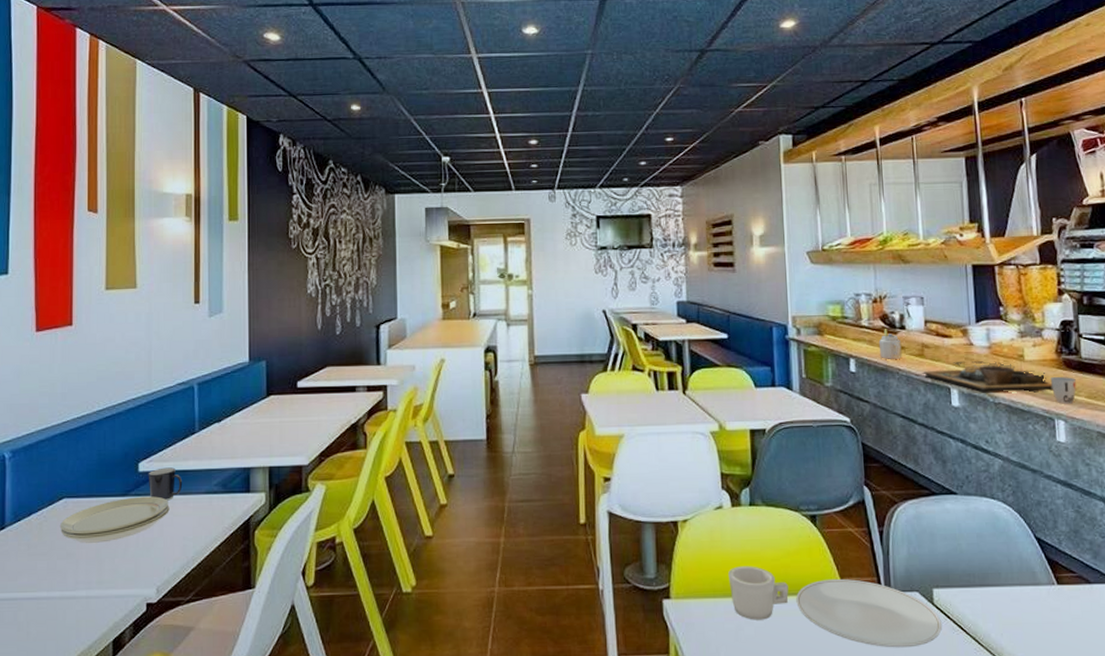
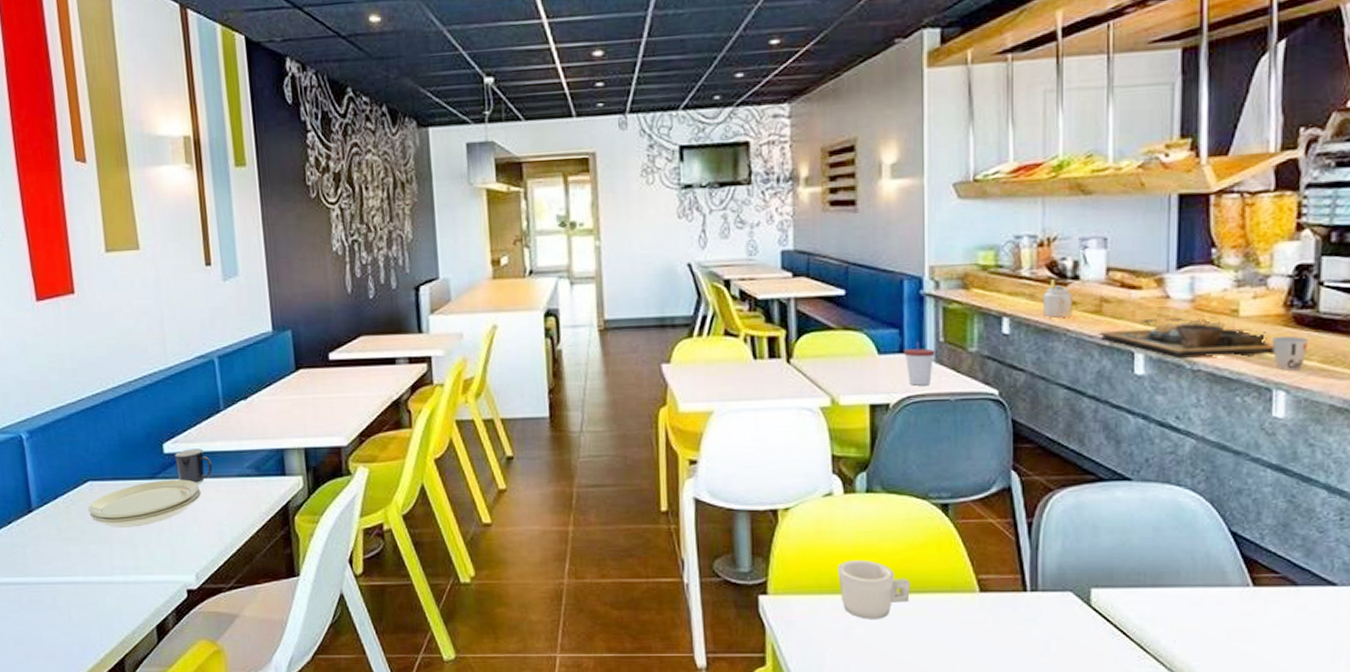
cup: none [775,378,800,414] -> present [904,343,935,386]
plate: present [796,578,943,648] -> none [919,575,1100,653]

